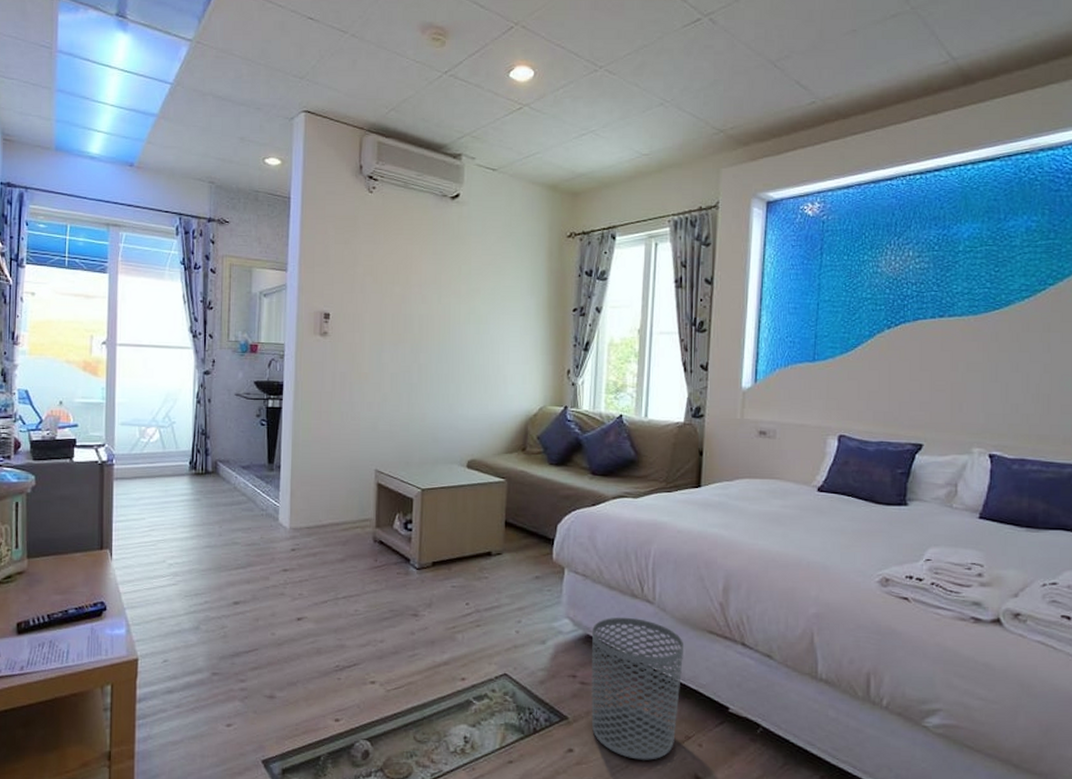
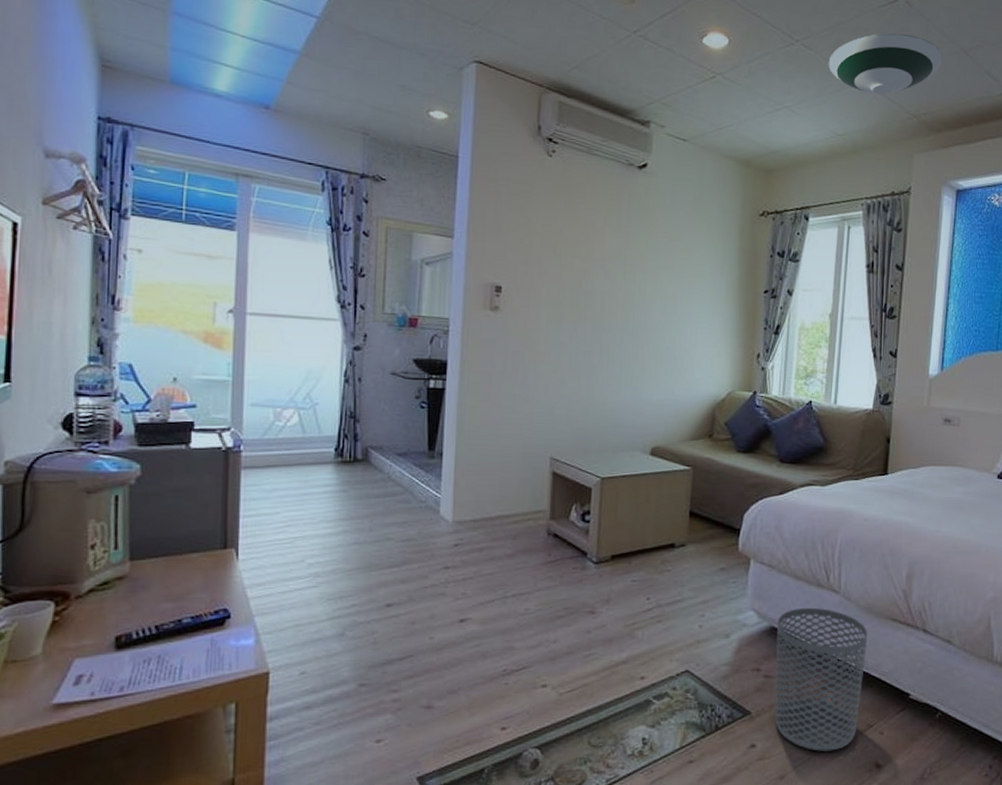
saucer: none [632,51,749,113] -> present [828,33,943,95]

